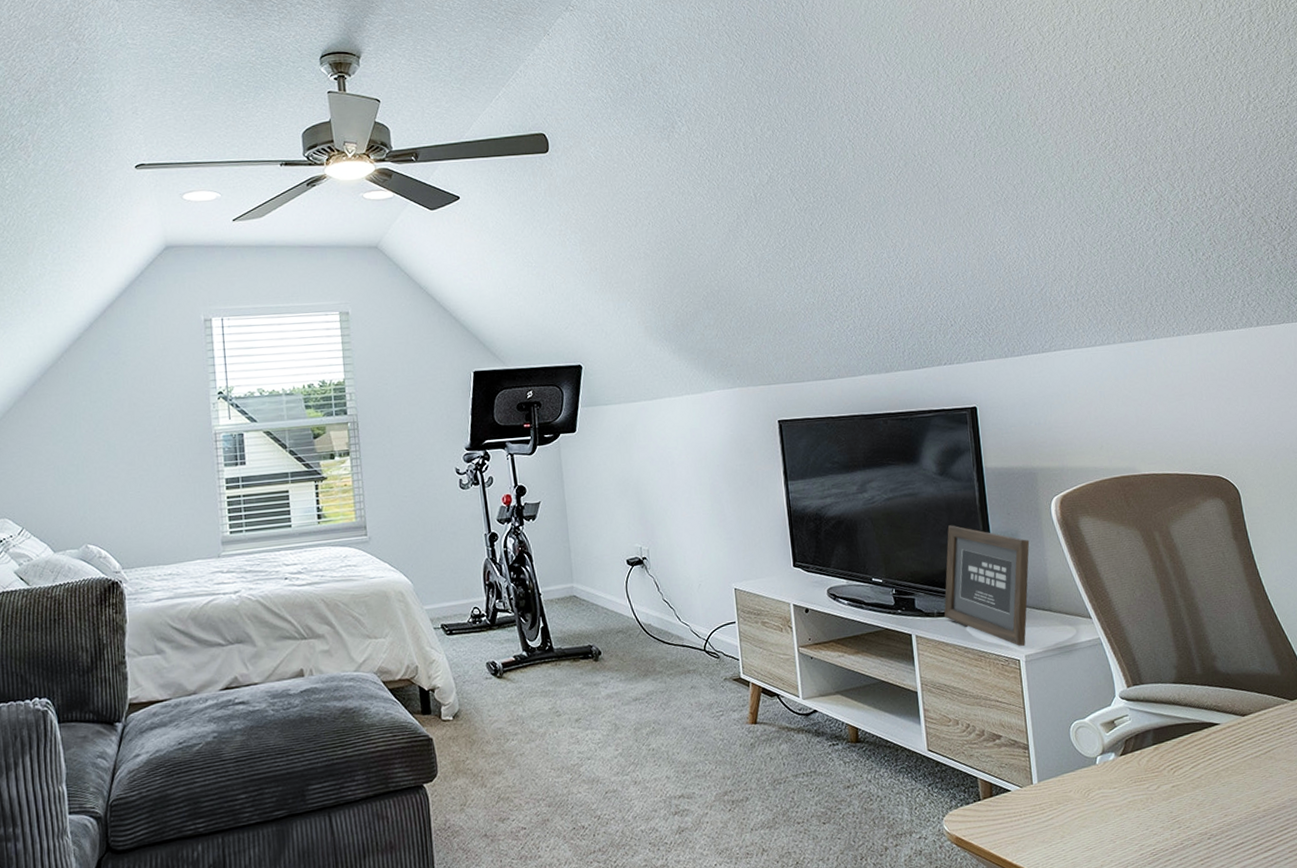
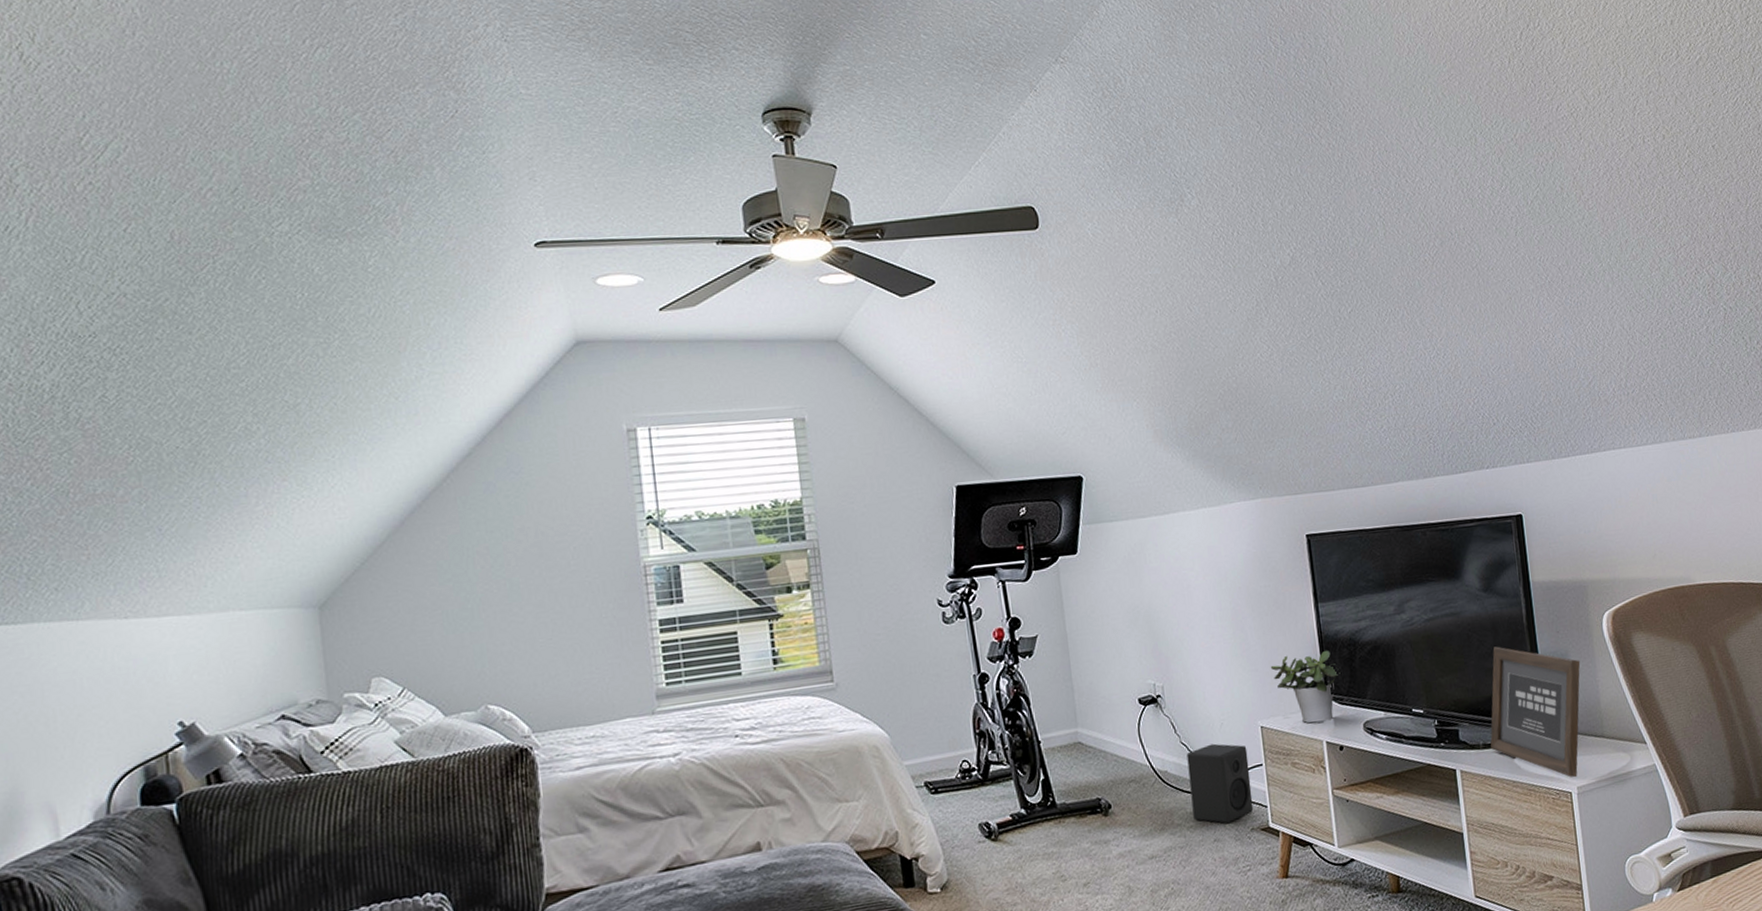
speaker: none [668,602,727,673] -> present [1186,743,1254,824]
potted plant: none [744,523,807,588] -> present [1270,650,1341,724]

